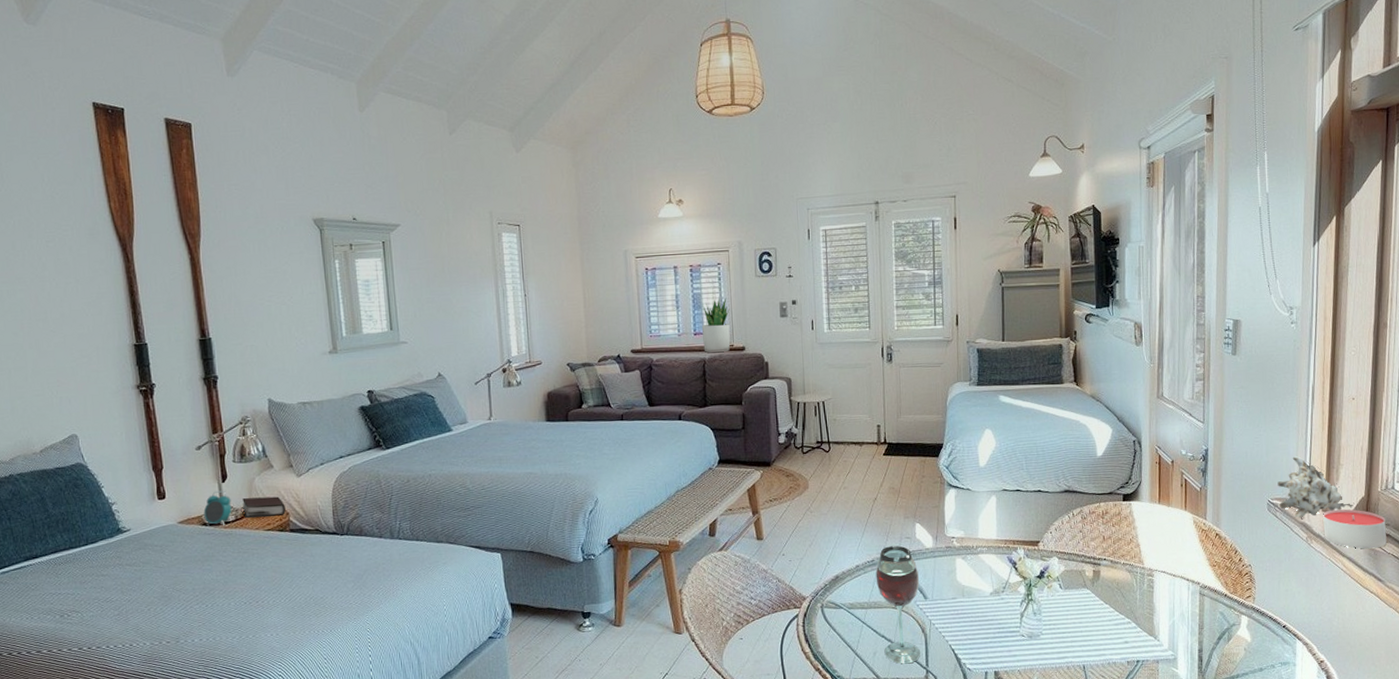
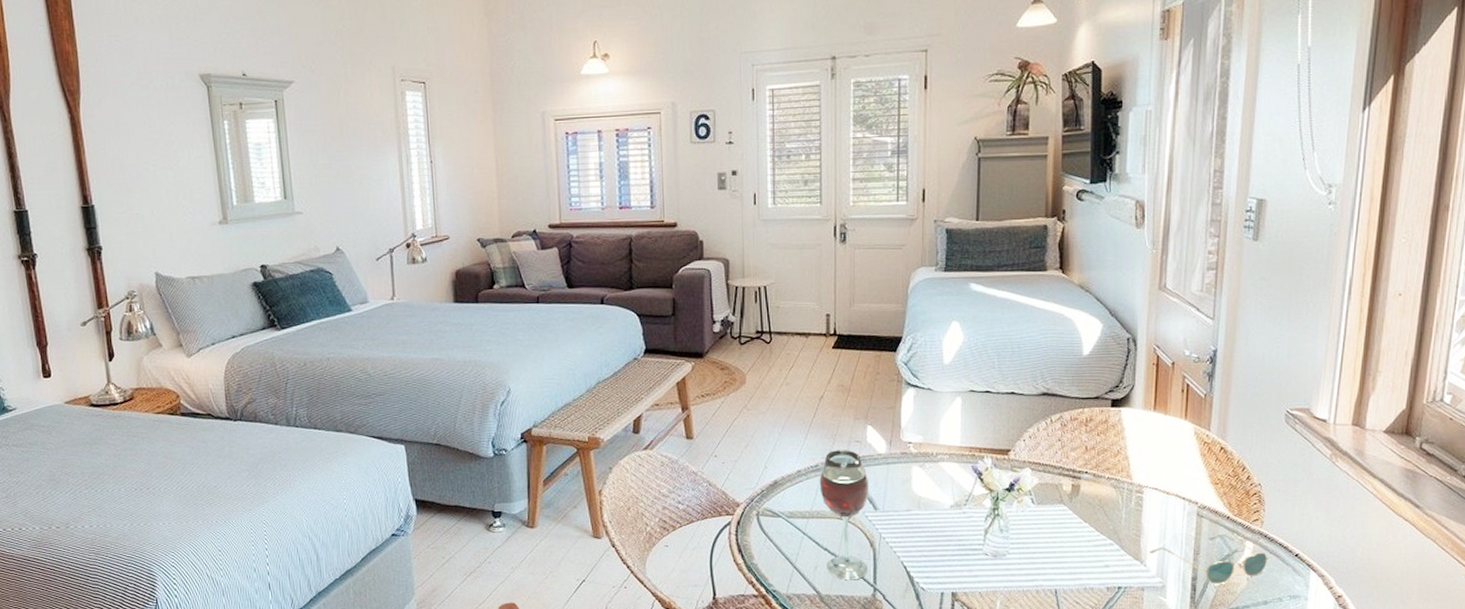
alarm clock: present [203,490,232,526] -> none [90,369,120,408]
bible: present [241,496,286,518] -> none [129,377,176,400]
planter: present [702,297,731,353] -> none [629,166,661,230]
sunglasses: none [1162,609,1262,655] -> present [1150,533,1270,584]
seashell: present [1277,455,1354,519] -> none [1299,359,1393,433]
candle: present [1323,509,1387,549] -> none [1352,423,1430,470]

